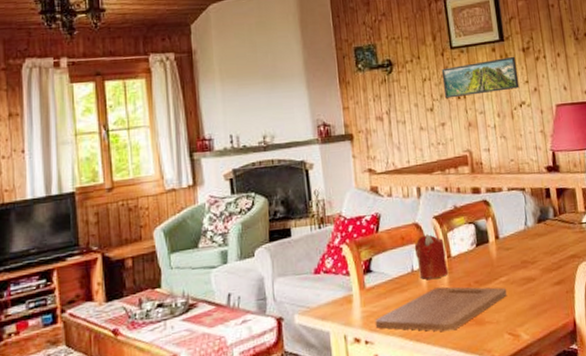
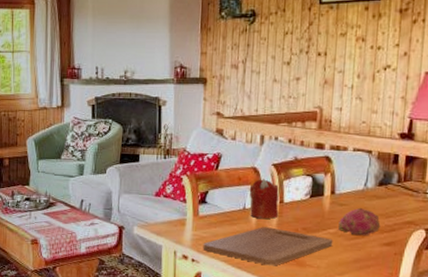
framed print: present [441,56,520,99] -> none [304,17,390,54]
fruit: none [508,248,548,279] -> present [338,207,381,235]

